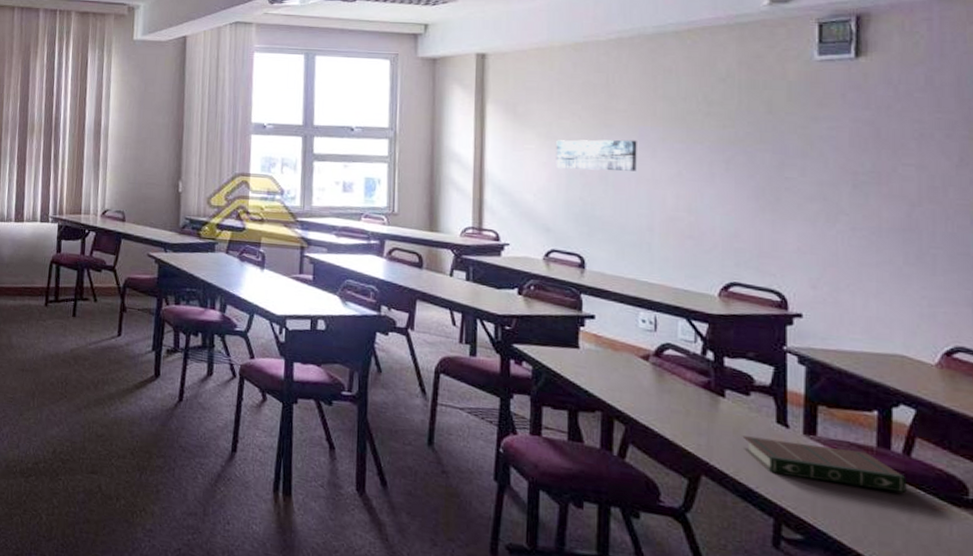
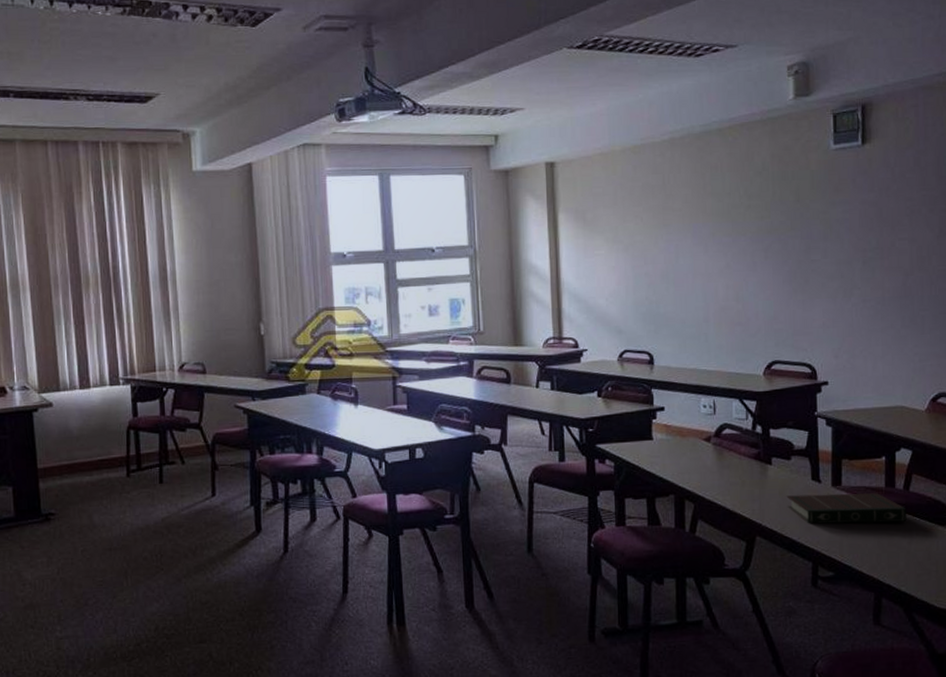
wall art: present [556,139,637,171] -> none [623,237,692,272]

